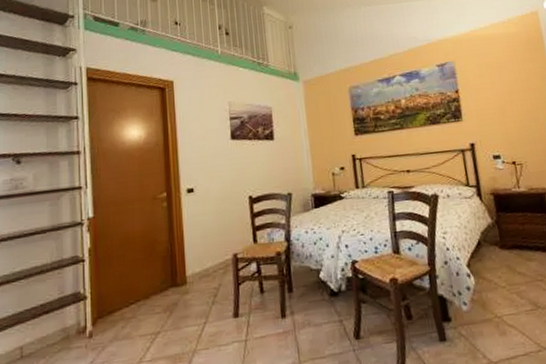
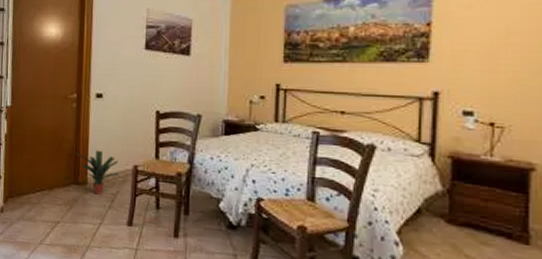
potted plant: none [171,245,219,293] -> present [75,150,119,195]

